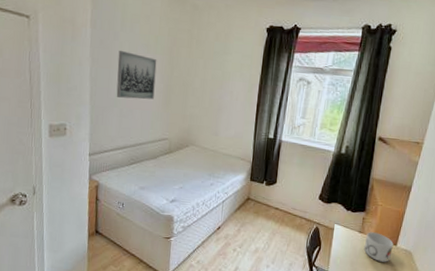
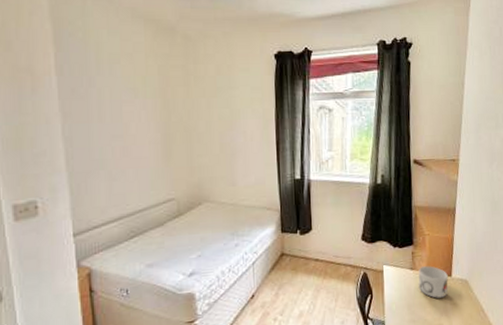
wall art: present [116,51,157,100] -> none [97,99,150,157]

